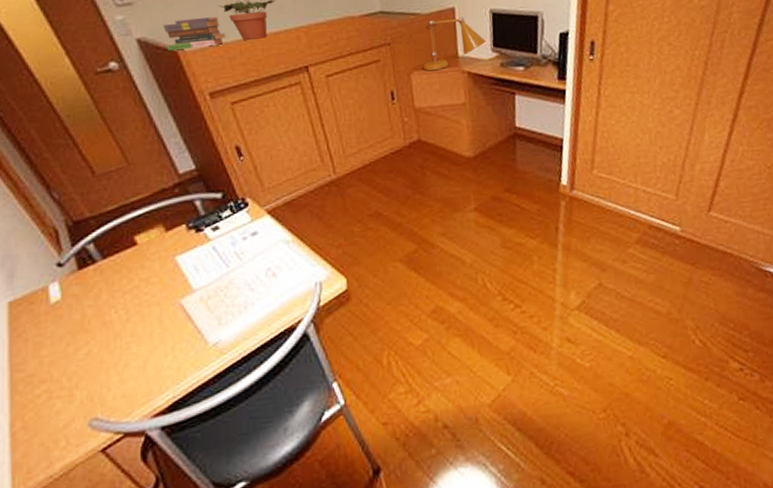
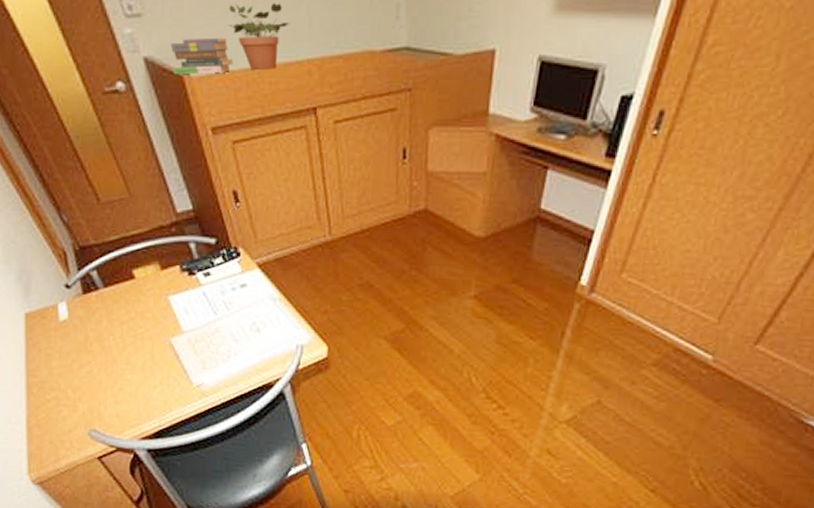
table lamp: present [422,16,486,72] -> none [444,62,526,129]

